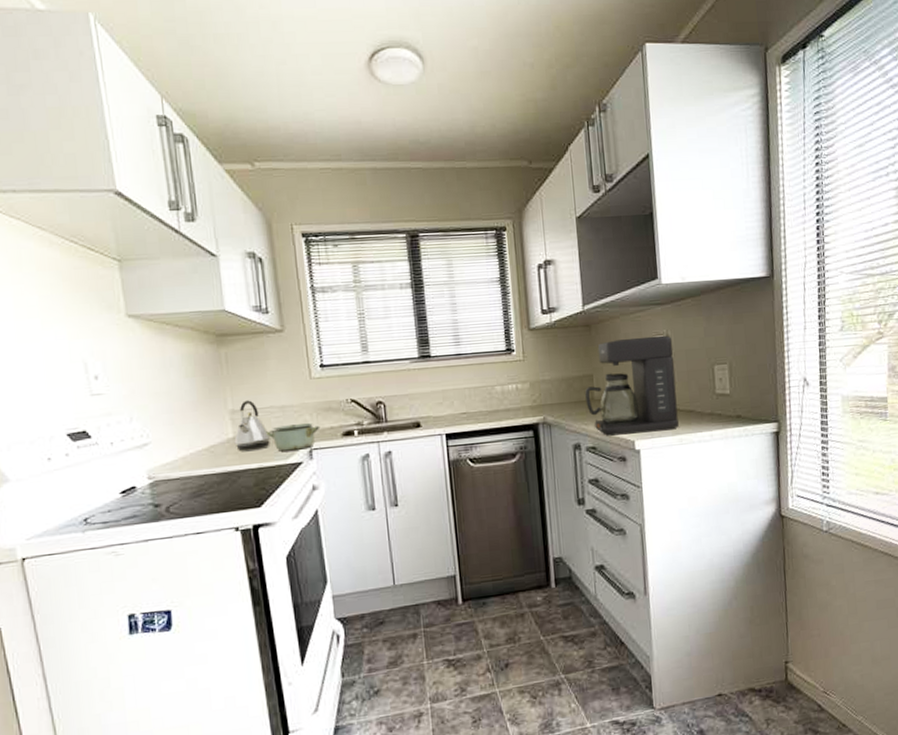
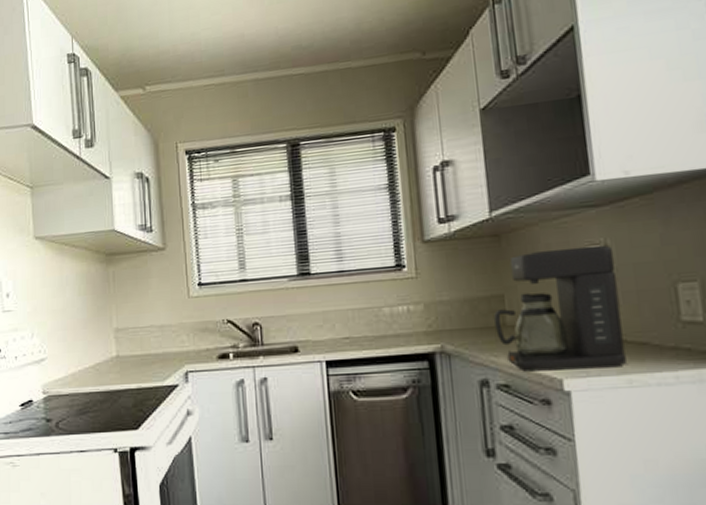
kettle: present [234,400,271,452] -> none [117,319,150,371]
cooking pot: present [266,422,320,452] -> none [146,343,197,373]

